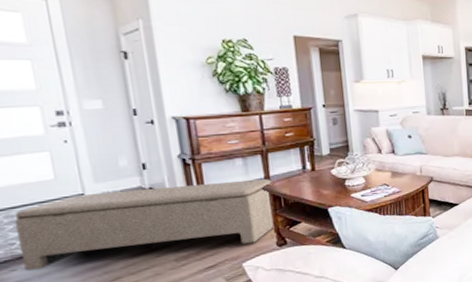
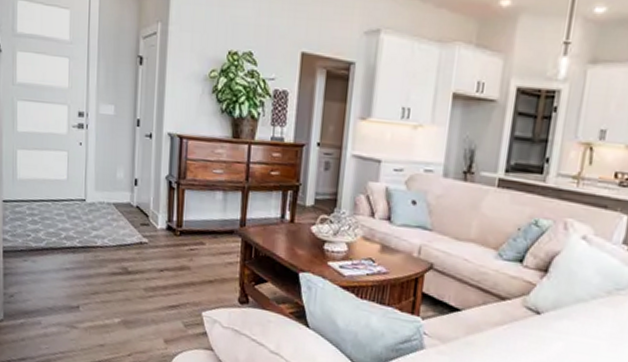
bench: present [14,179,274,271] -> none [32,200,247,292]

